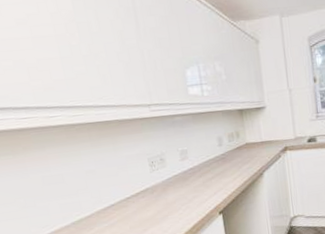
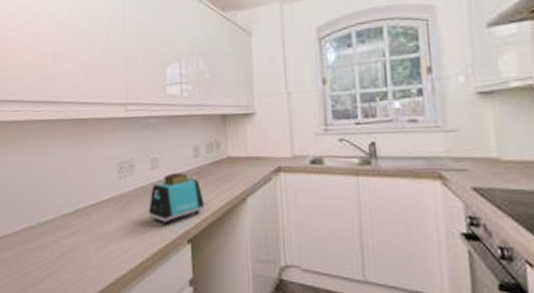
toaster: none [182,160,231,204] -> present [148,173,205,225]

